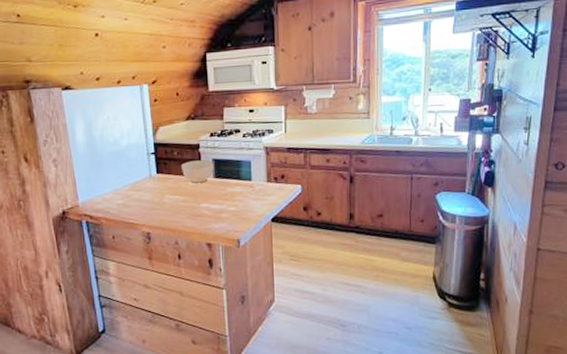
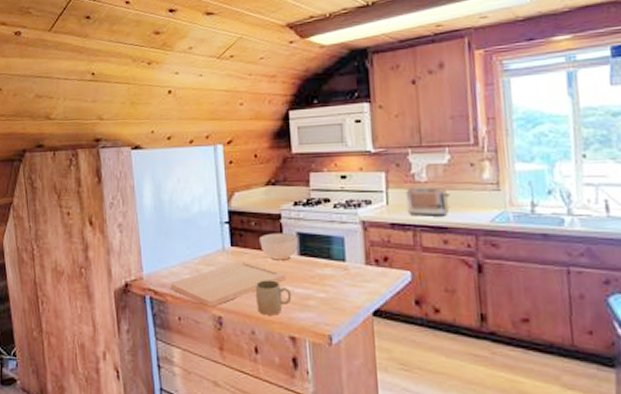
cutting board: none [105,186,204,226] -> present [171,261,286,307]
mug: none [178,199,208,228] -> present [255,280,292,315]
toaster: none [300,117,333,141] -> present [405,186,450,216]

